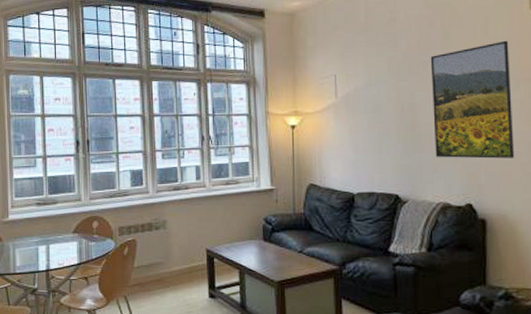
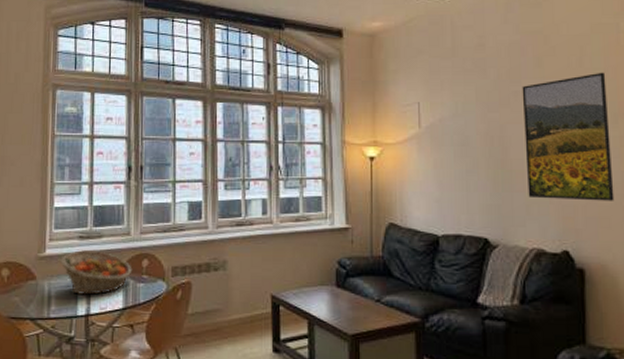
fruit basket: none [22,215,85,253] -> present [60,250,132,295]

